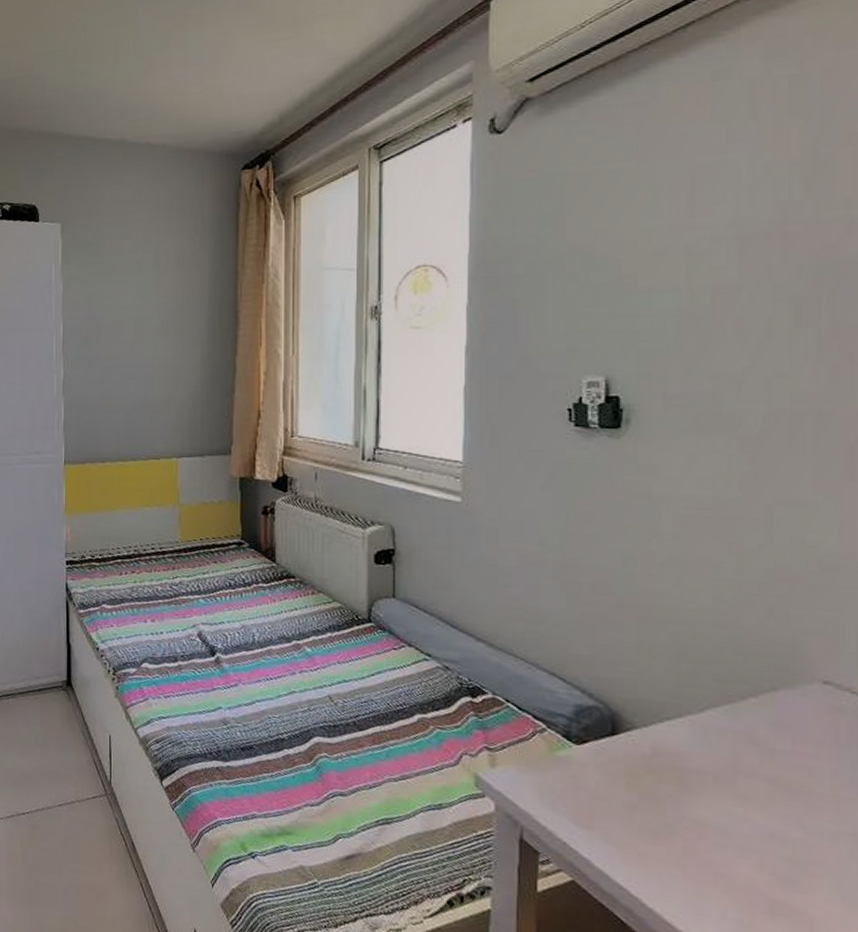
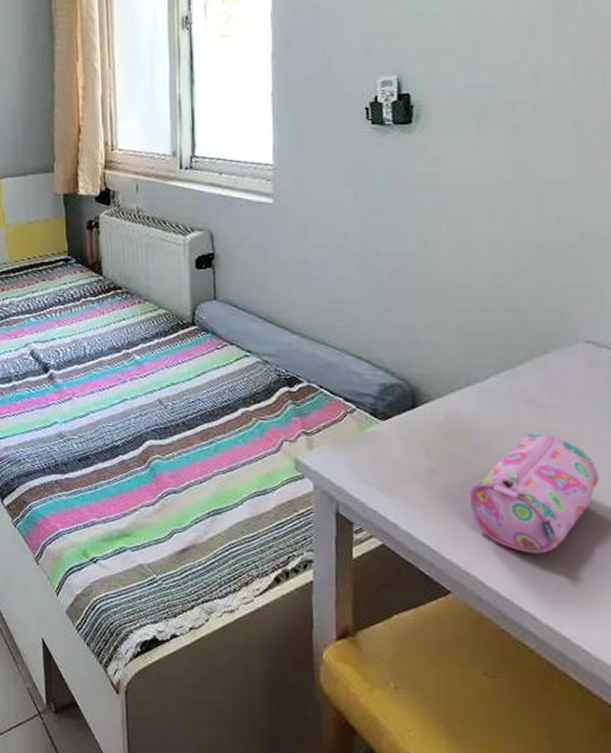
pencil case: none [677,777,838,917] -> present [469,433,599,554]

